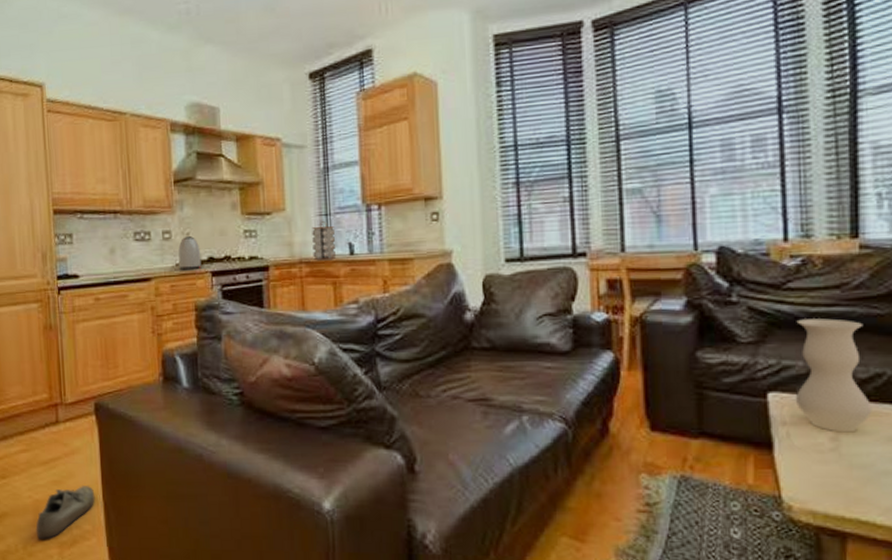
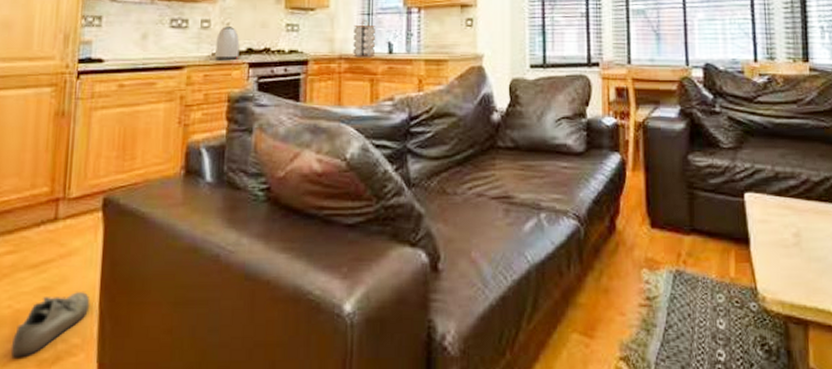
vase: present [795,318,872,433] -> none [765,129,824,229]

